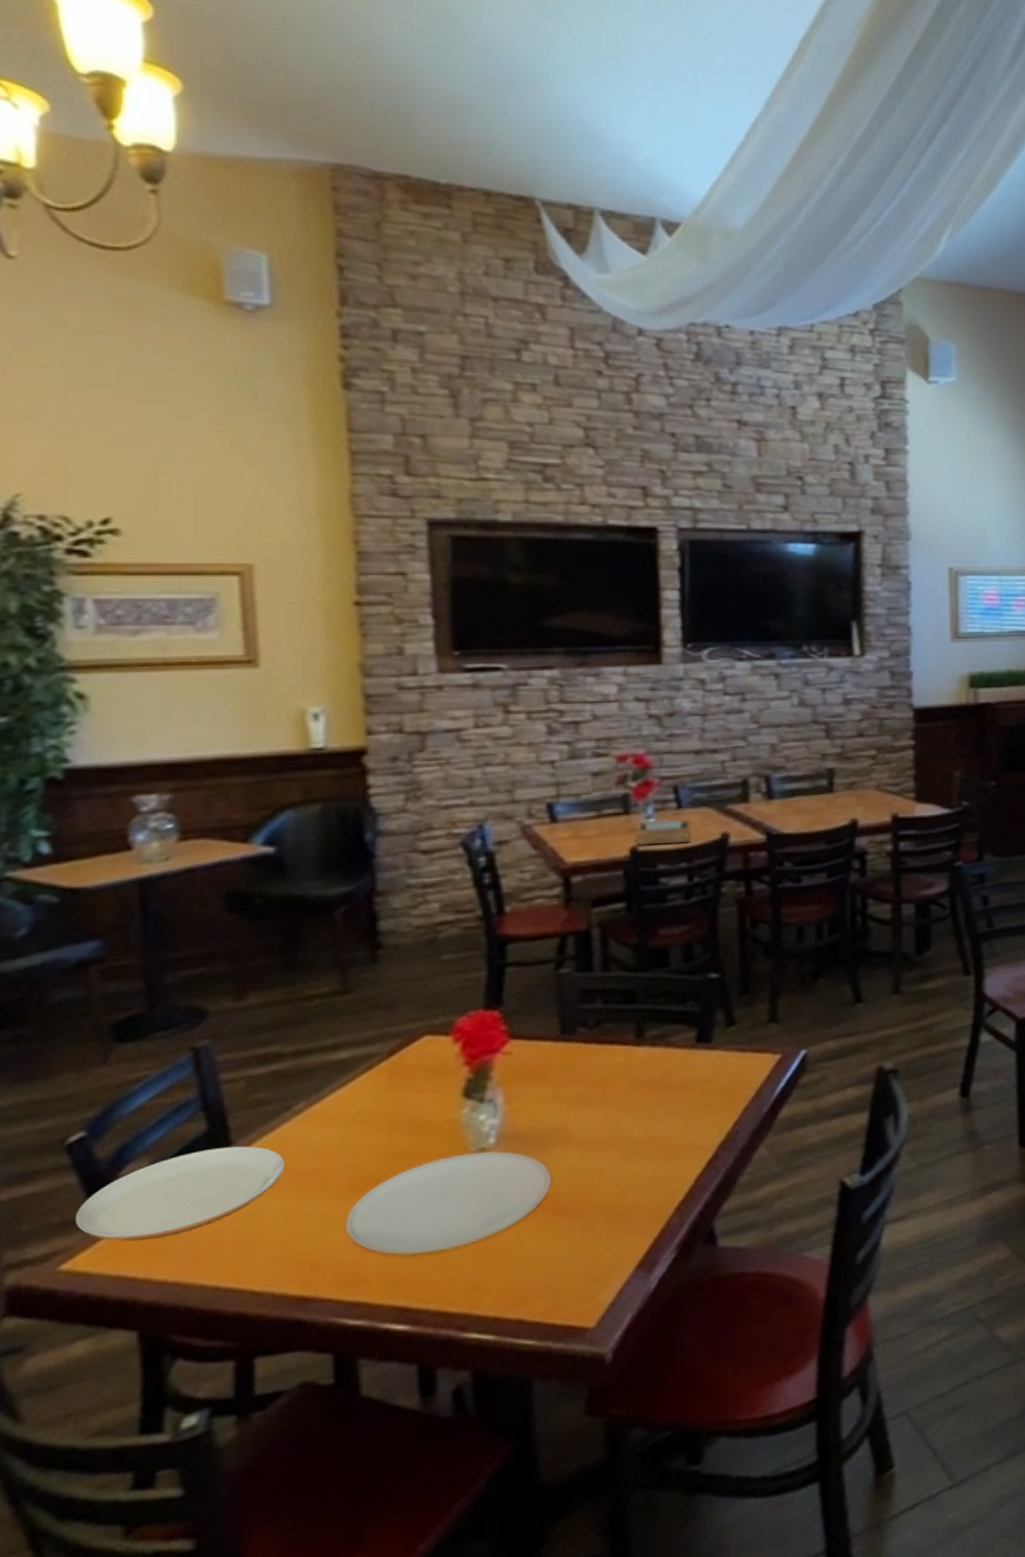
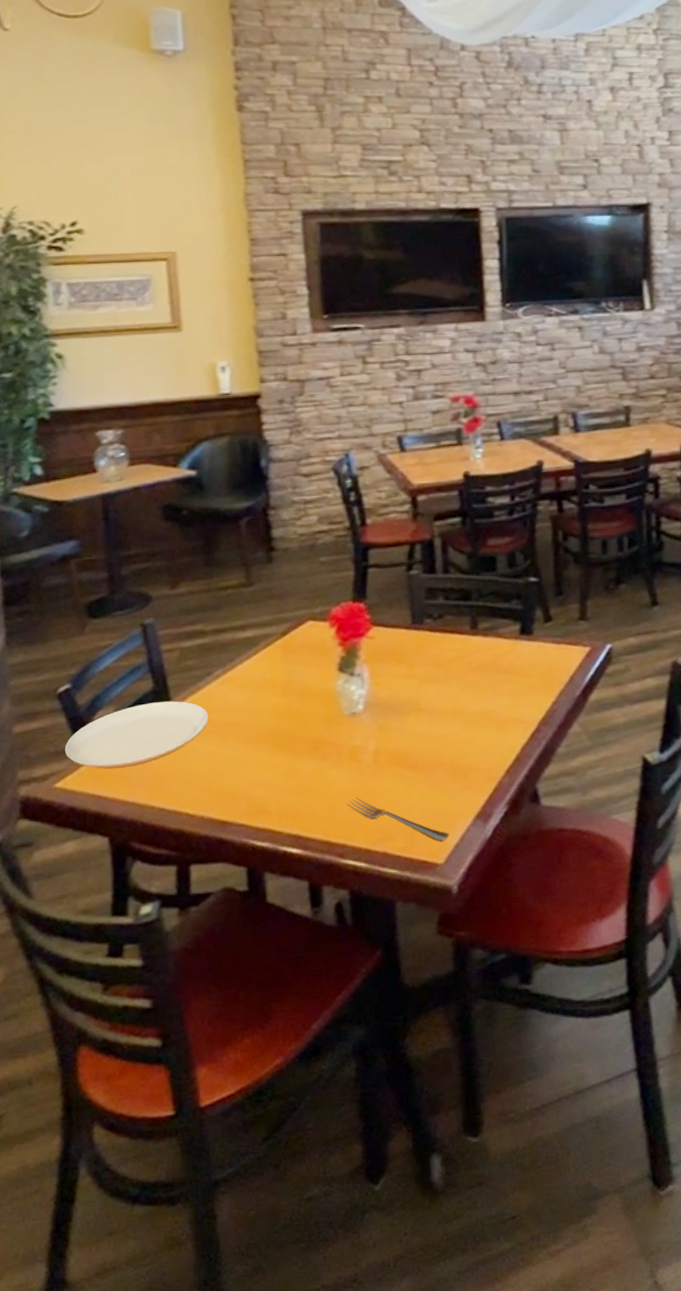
plate: present [345,1151,551,1256] -> none [253,715,407,795]
fork: none [471,1253,604,1301] -> present [347,797,450,841]
napkin holder: present [637,818,691,846] -> none [468,448,512,471]

